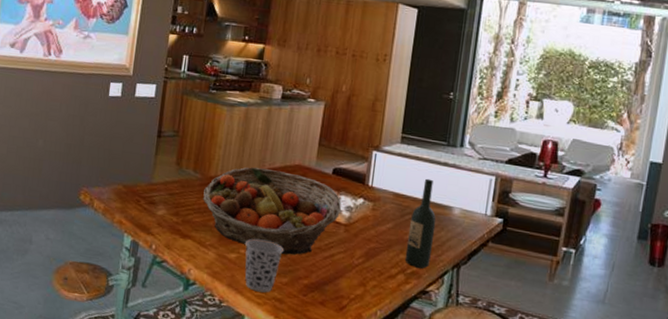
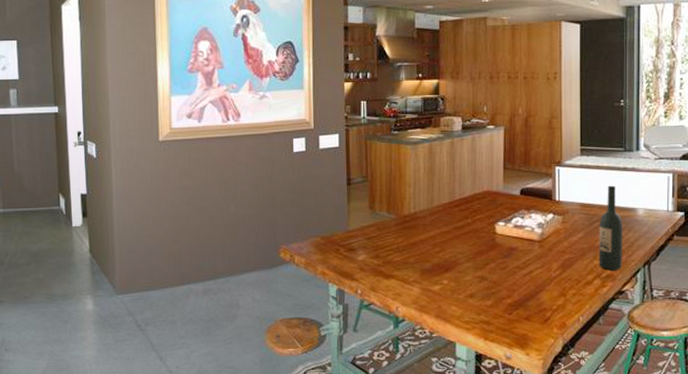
fruit basket: present [203,167,342,255] -> none [400,200,533,278]
cup: present [244,238,284,293] -> none [447,267,484,318]

